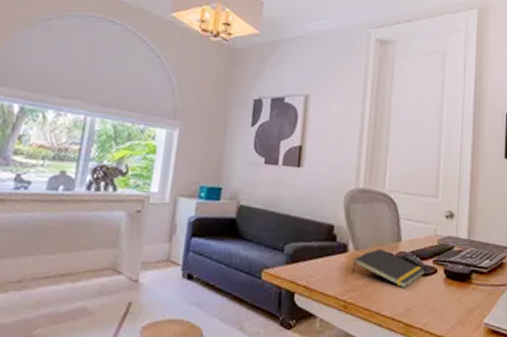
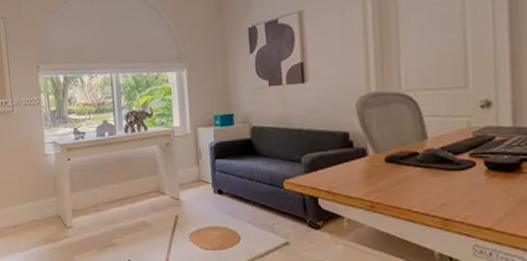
notepad: present [351,248,426,288] -> none [373,148,462,184]

